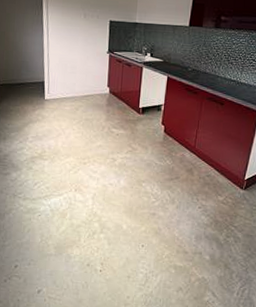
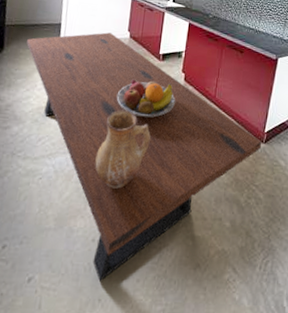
dining table: none [15,88,242,296] -> present [27,32,262,281]
ceramic pitcher: none [85,159,134,226] -> present [95,110,151,189]
fruit bowl: none [100,131,156,166] -> present [116,79,175,117]

